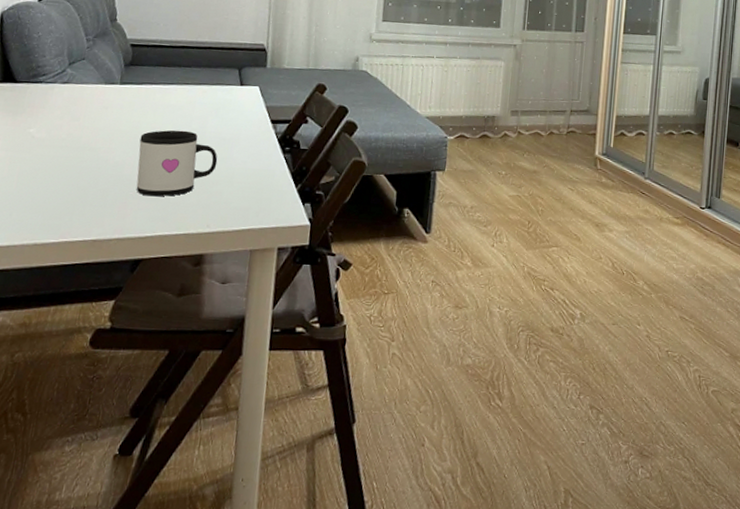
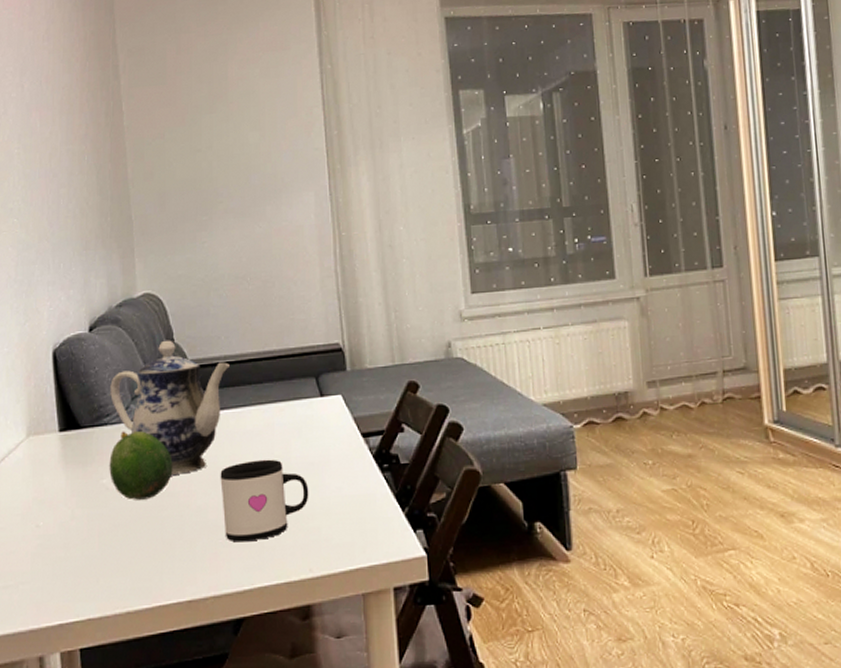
fruit: none [37,90,99,151] -> present [109,431,173,500]
teapot: none [49,19,164,133] -> present [110,340,229,475]

